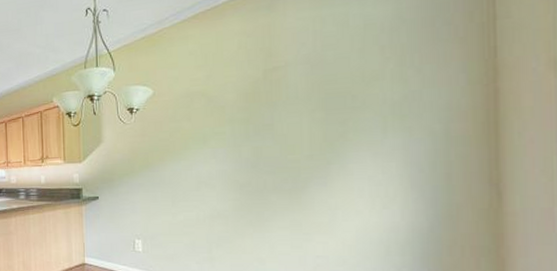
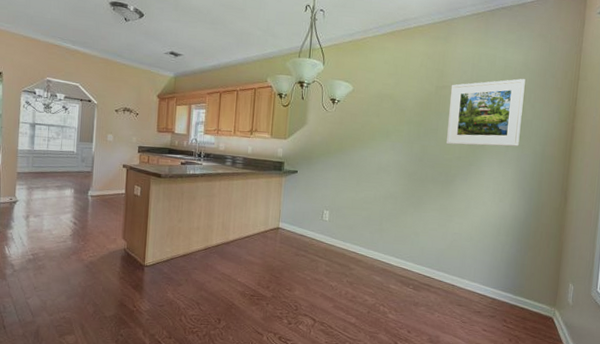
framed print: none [285,36,404,140] -> present [446,79,526,147]

